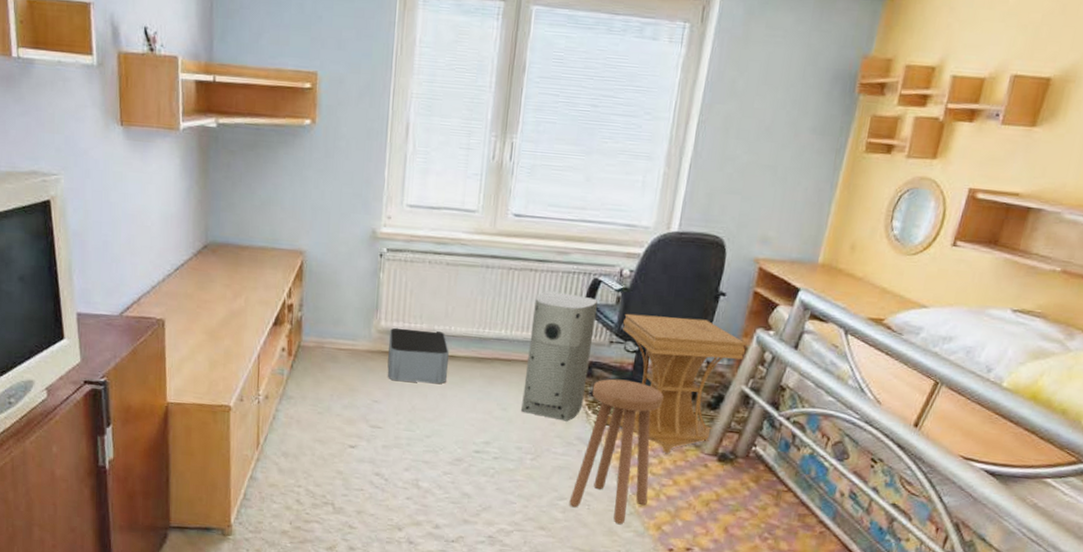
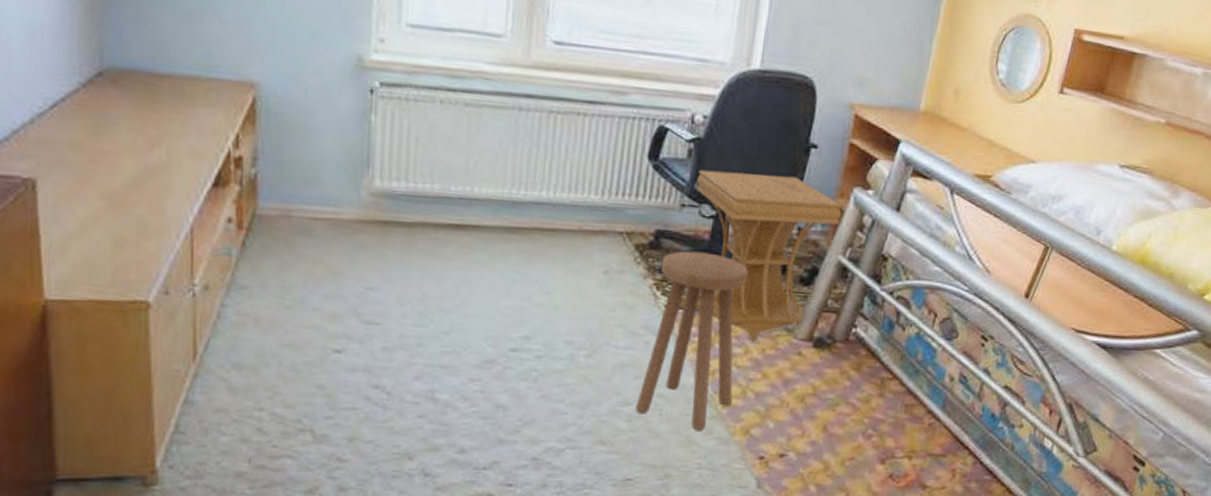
storage bin: present [387,327,450,384] -> none [385,188,473,263]
air purifier: present [521,291,598,422] -> none [571,141,664,306]

